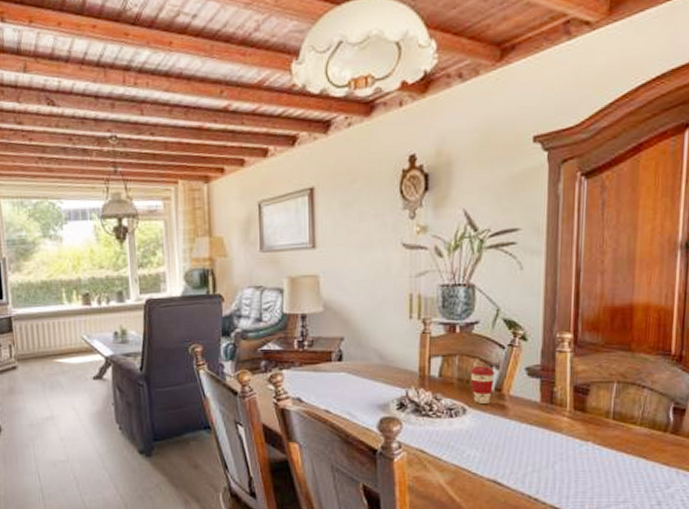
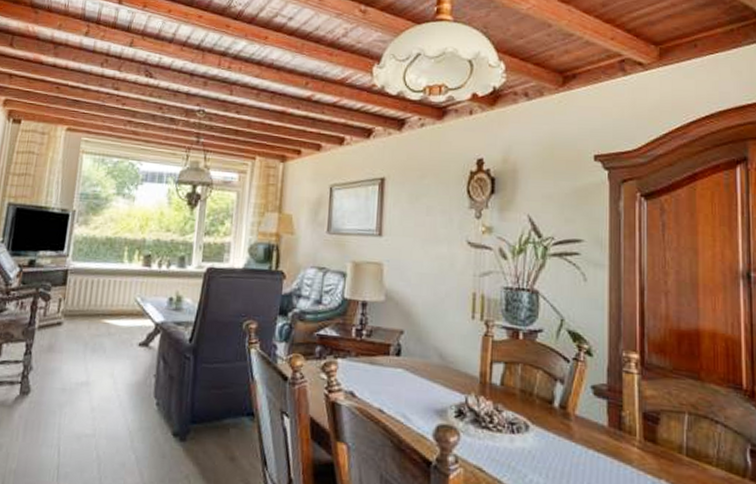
coffee cup: present [470,365,495,405] -> none [533,377,560,423]

